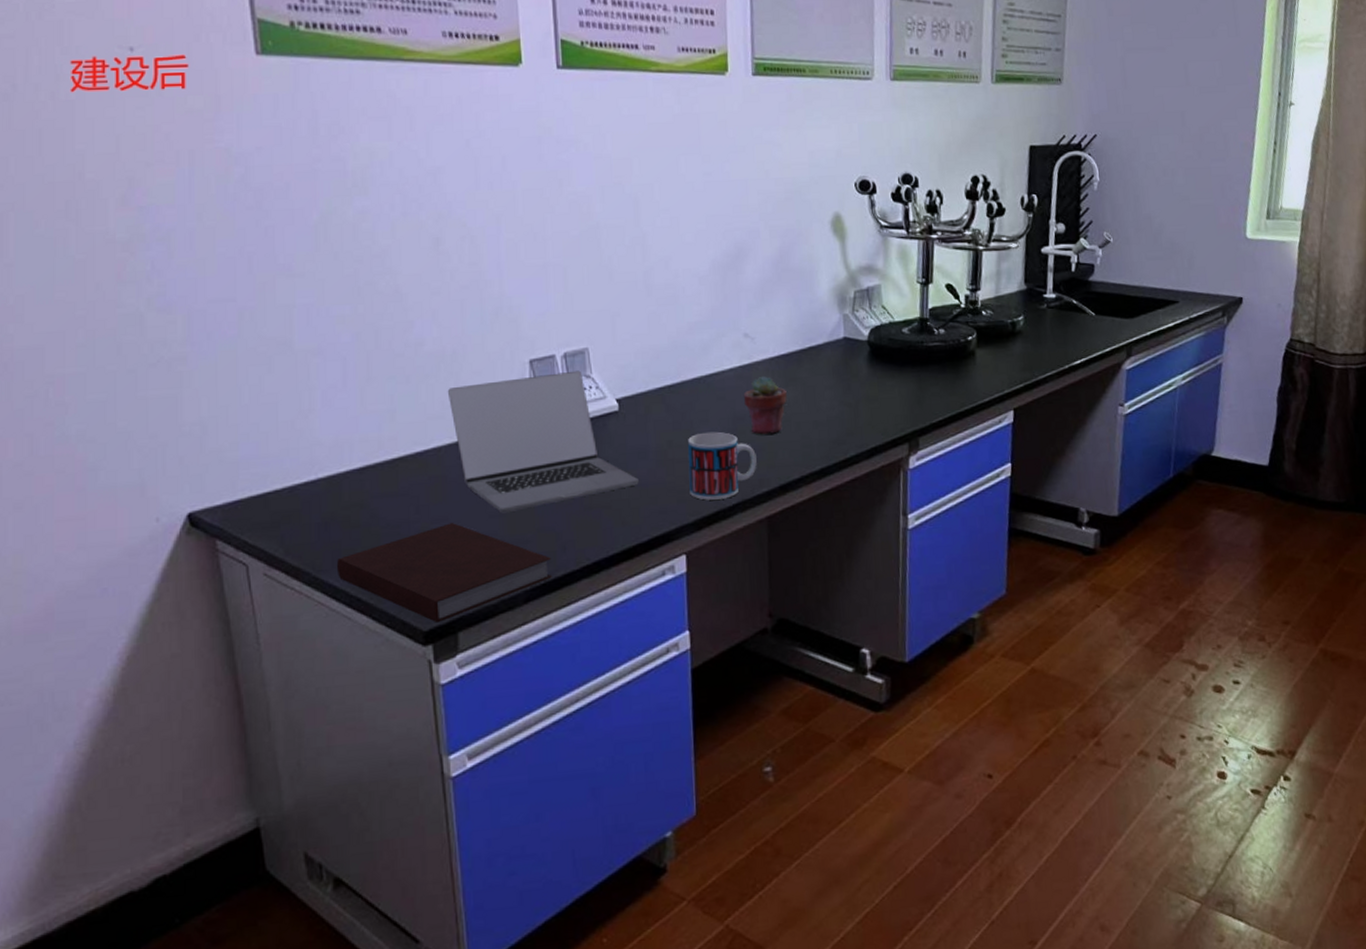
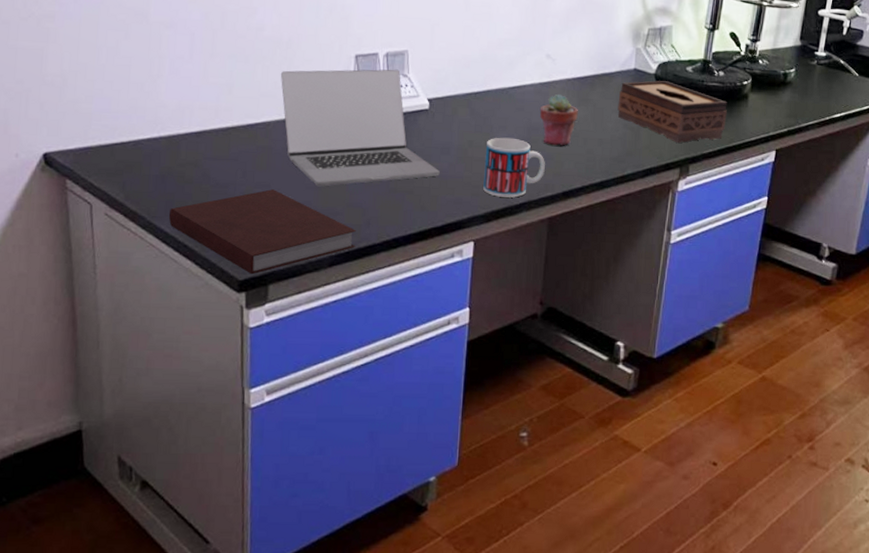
tissue box: none [830,347,954,414] -> present [618,81,727,143]

